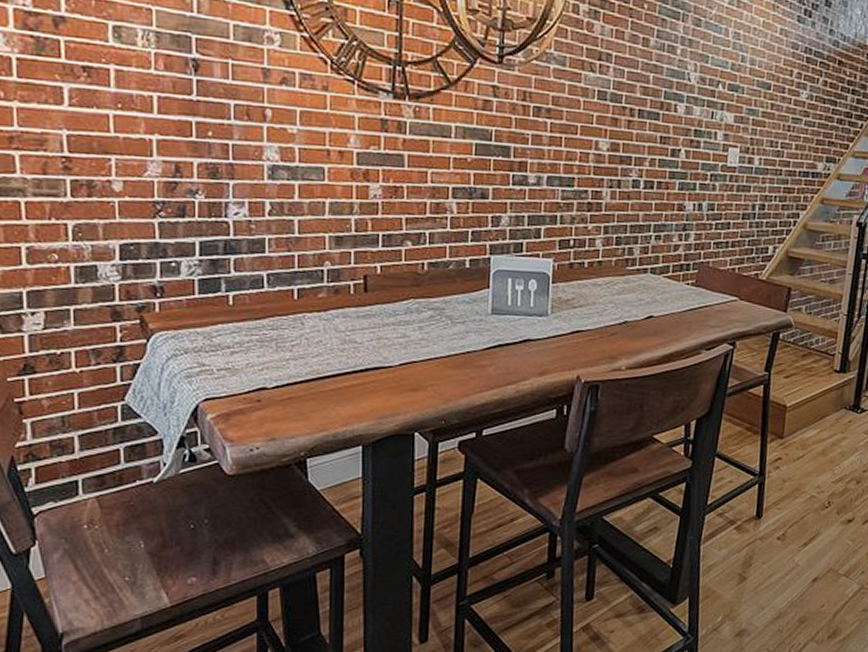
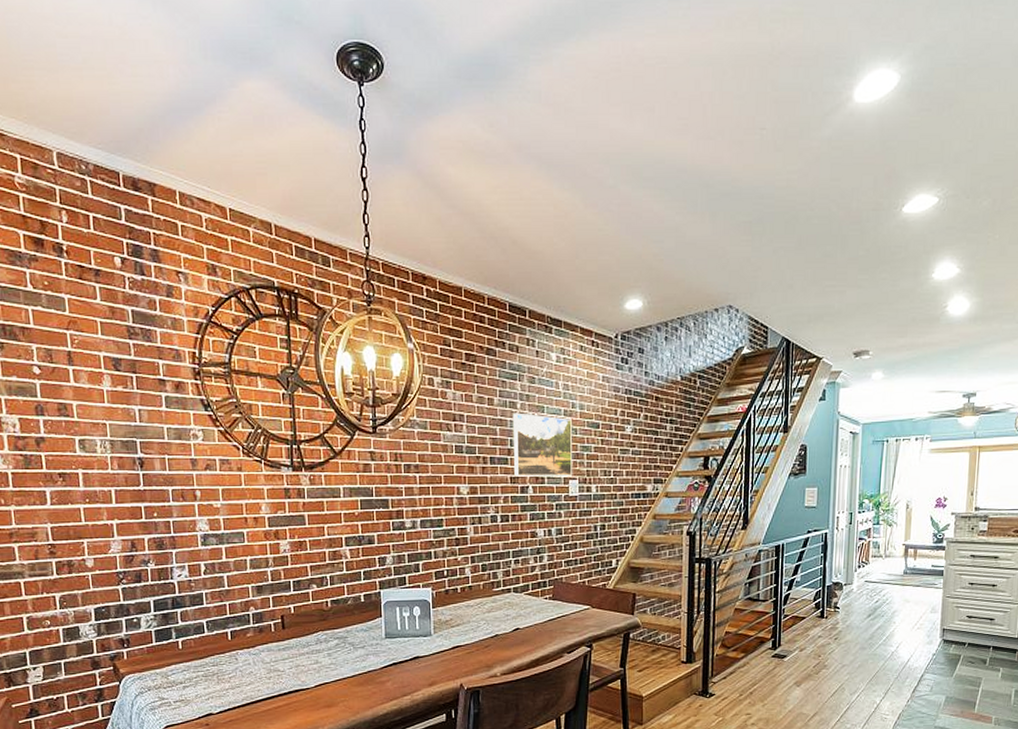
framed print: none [665,59,740,143] -> present [512,412,573,477]

